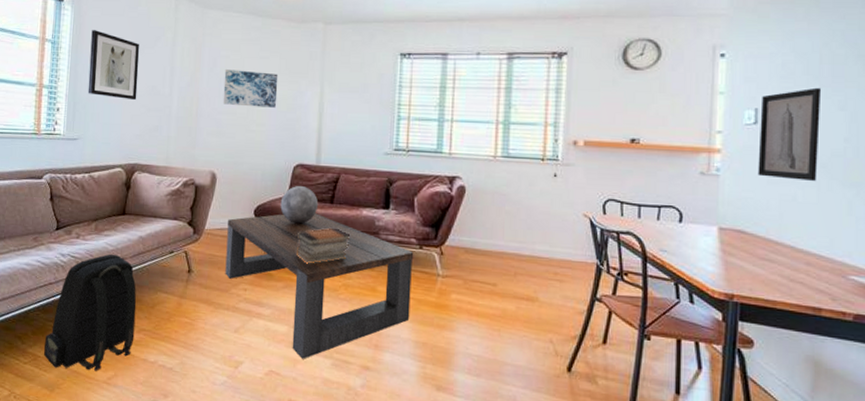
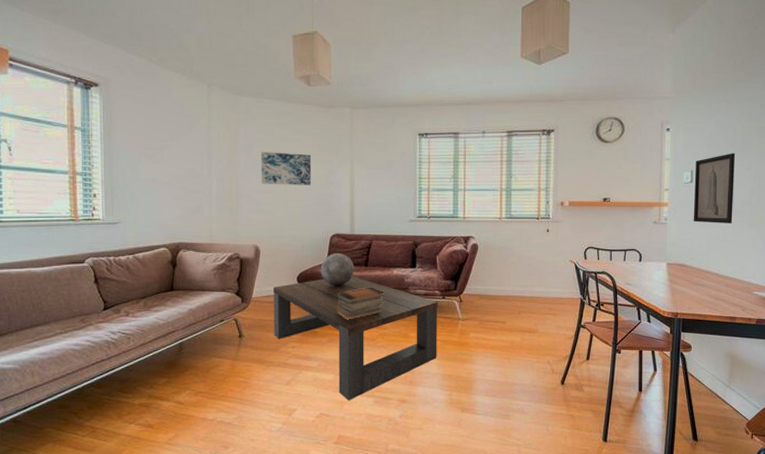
backpack: present [44,253,137,371] -> none [102,327,192,437]
wall art: present [87,30,140,100] -> none [123,117,176,183]

